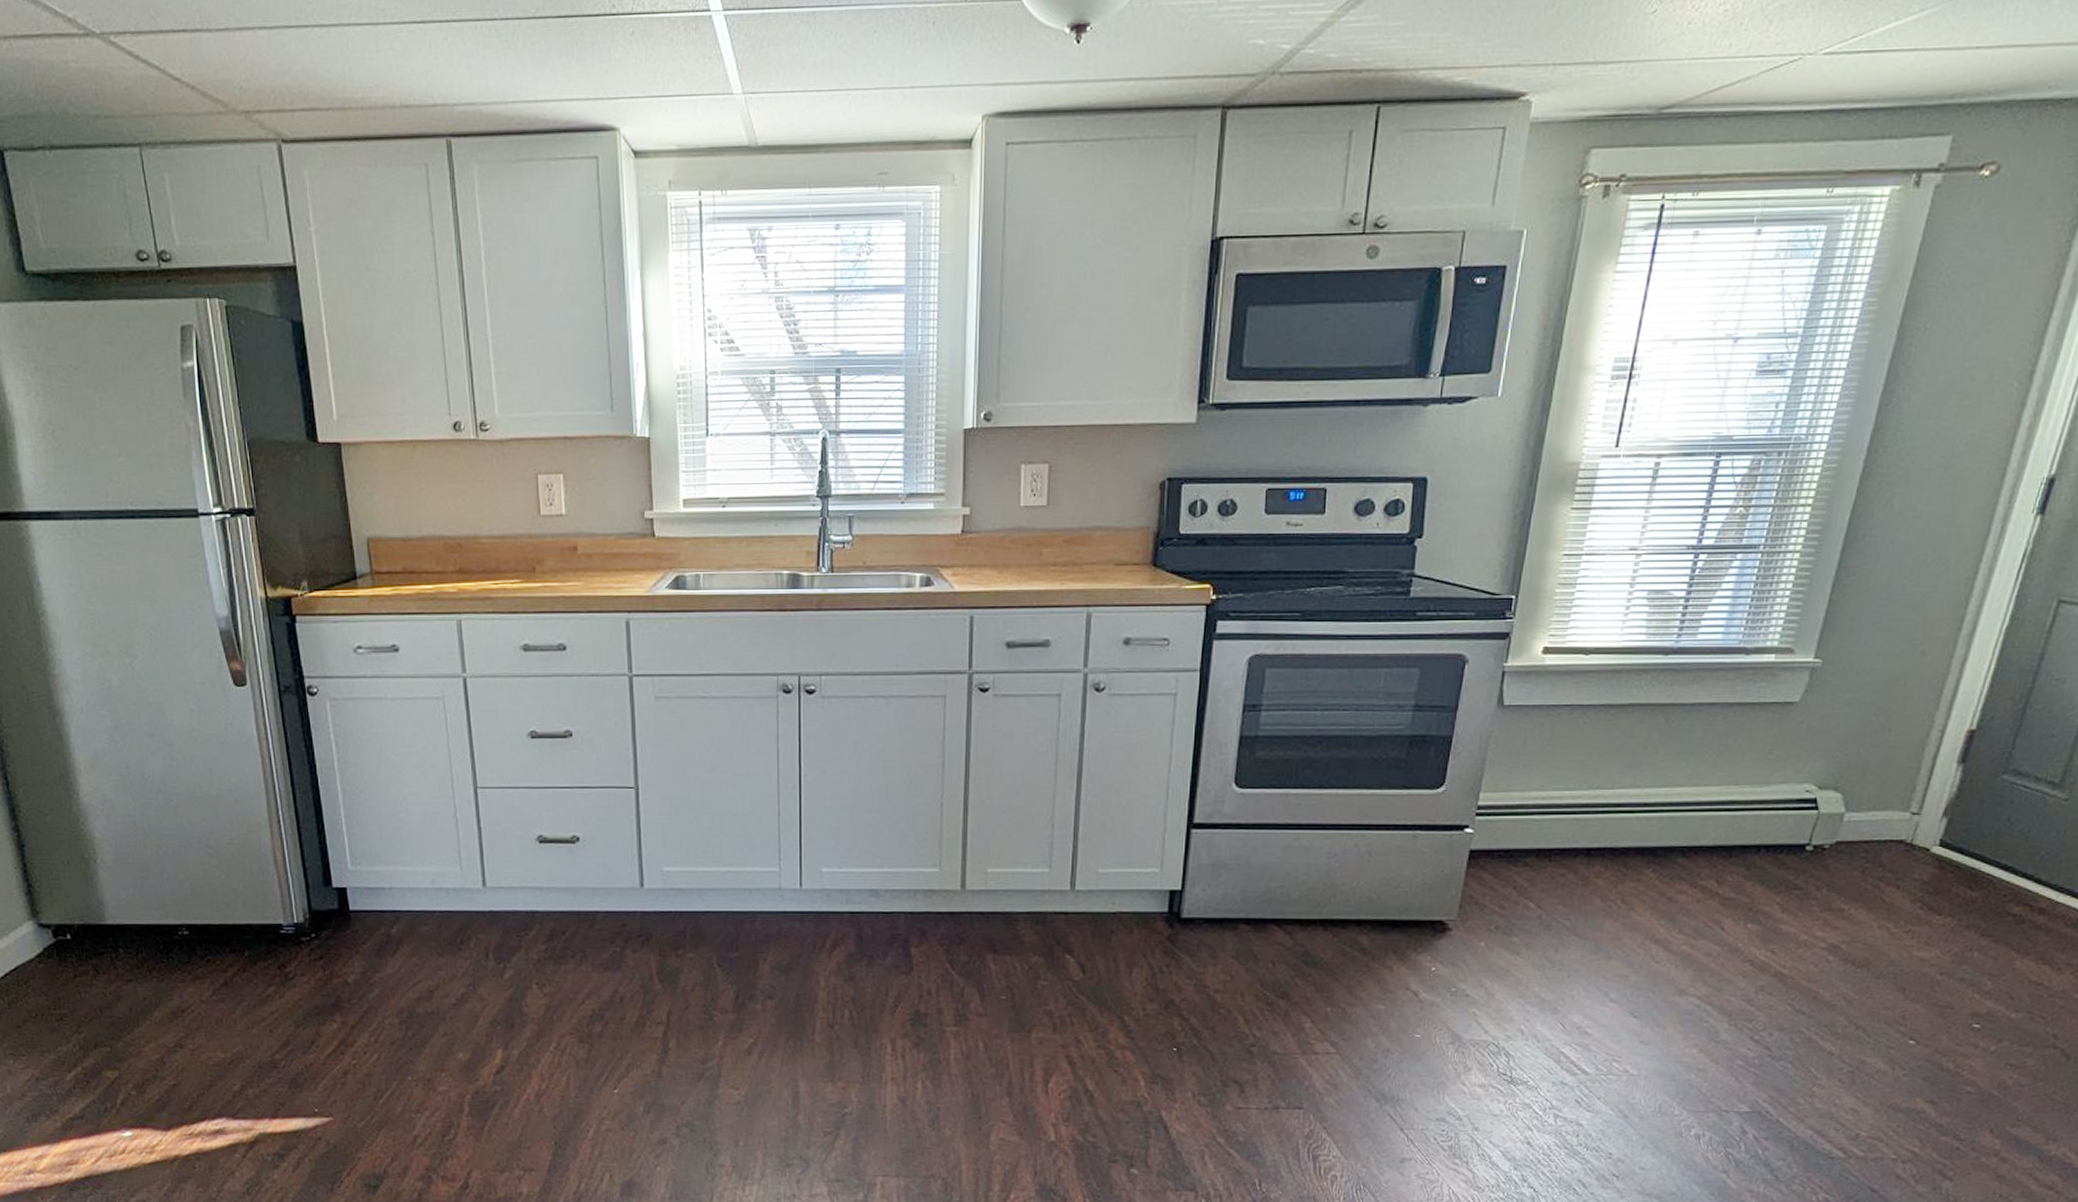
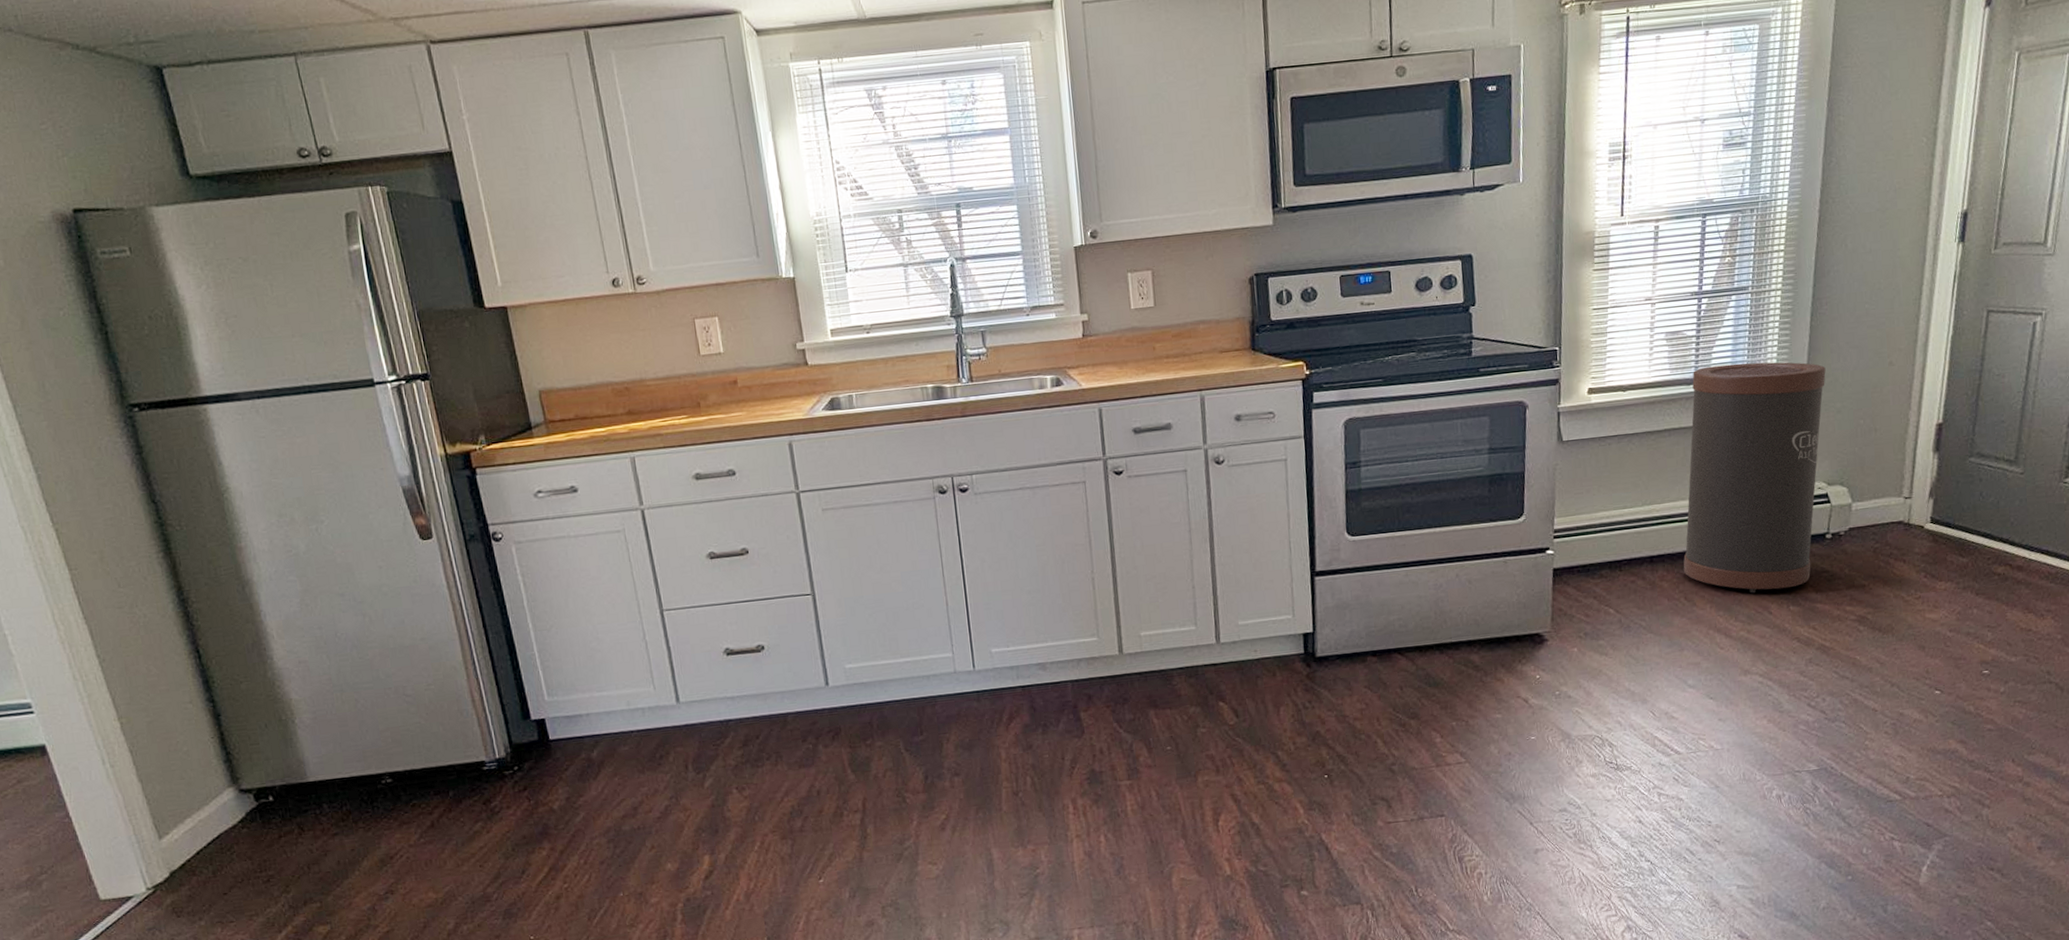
trash can: none [1625,635,1840,904] -> present [1683,362,1826,593]

